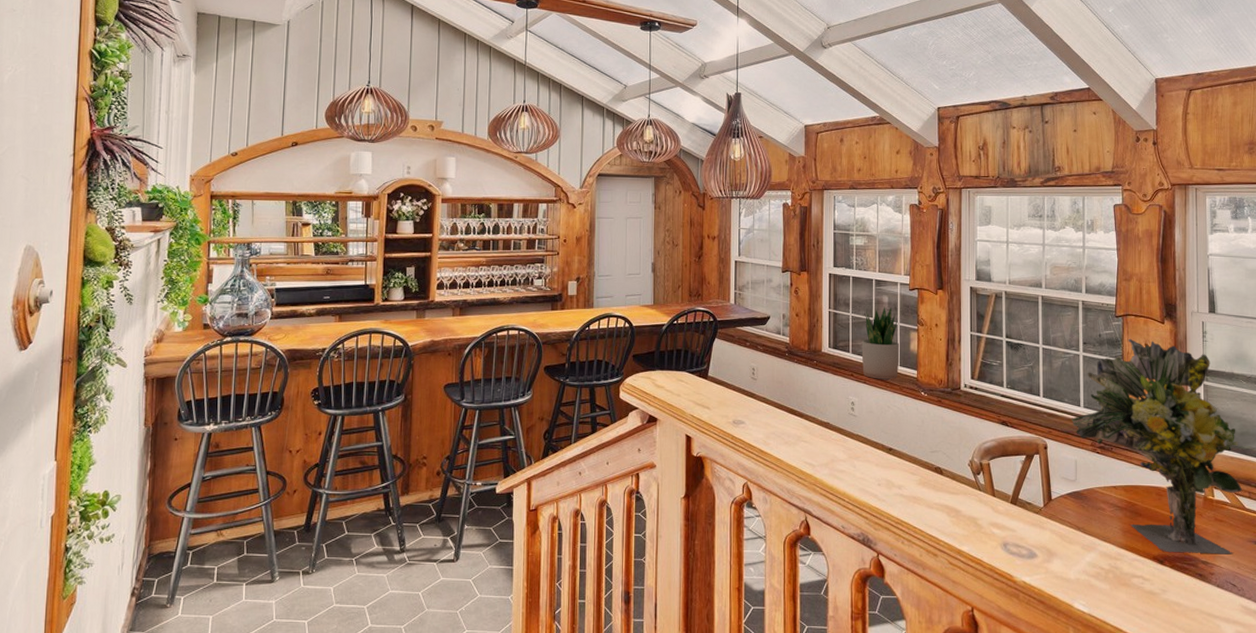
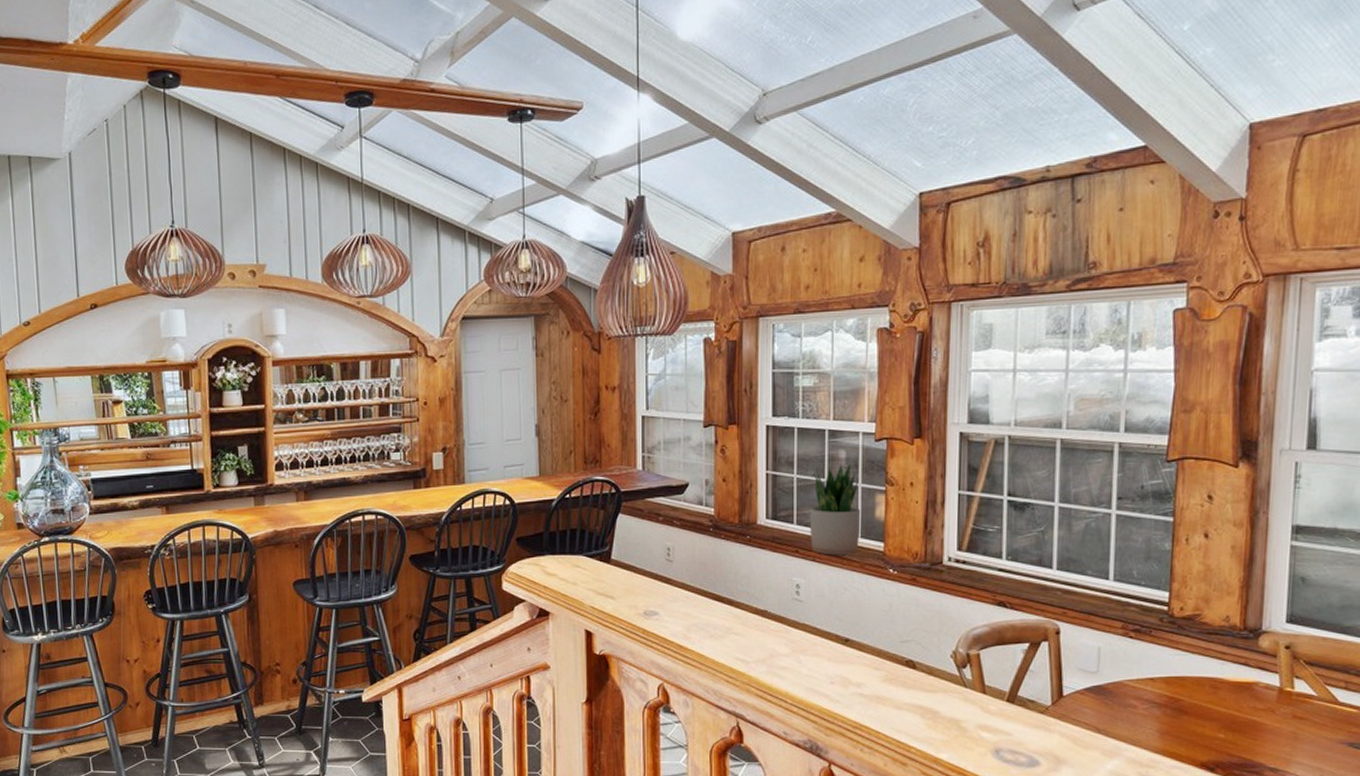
bouquet: present [1072,338,1242,555] -> none [1096,489,1336,760]

